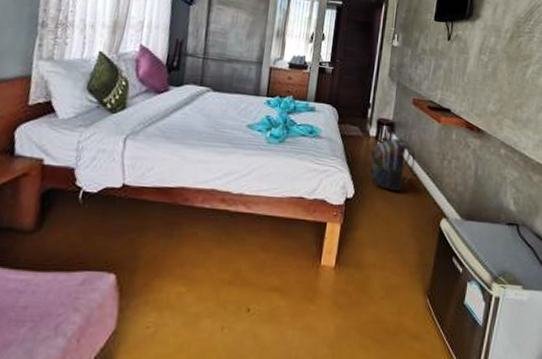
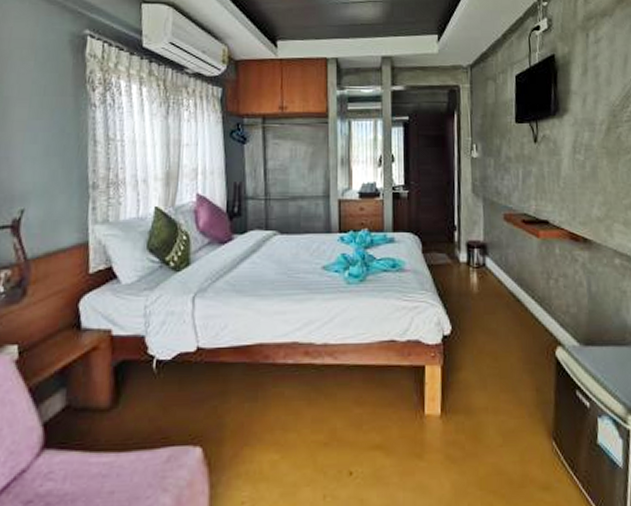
backpack: present [369,138,416,192] -> none [464,260,517,323]

